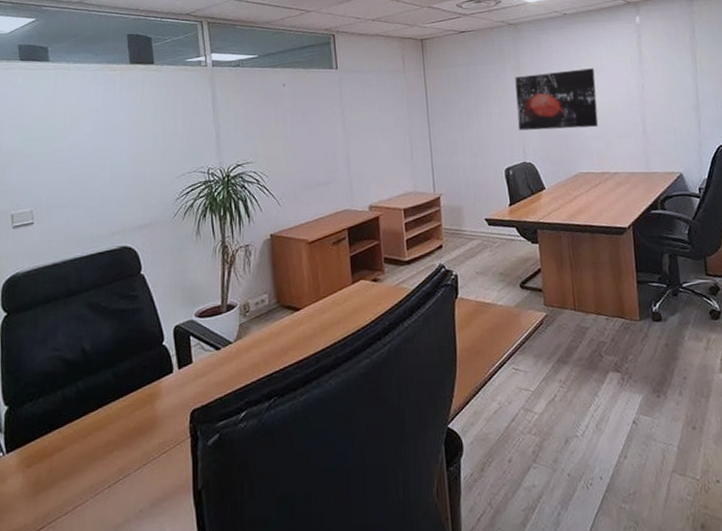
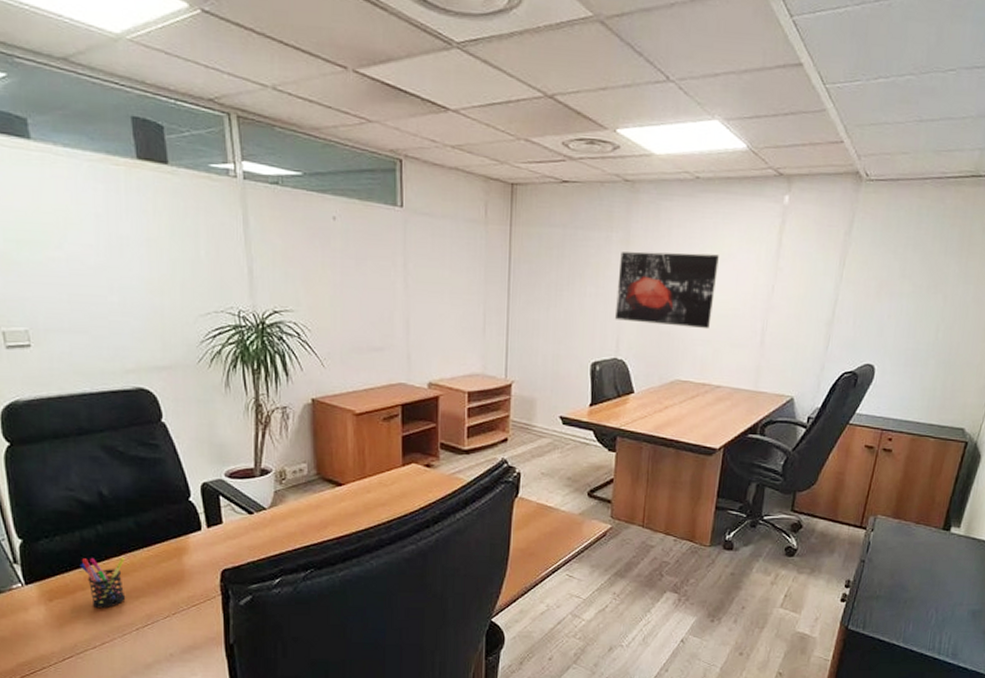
pen holder: none [59,411,101,470] -> present [79,558,126,609]

